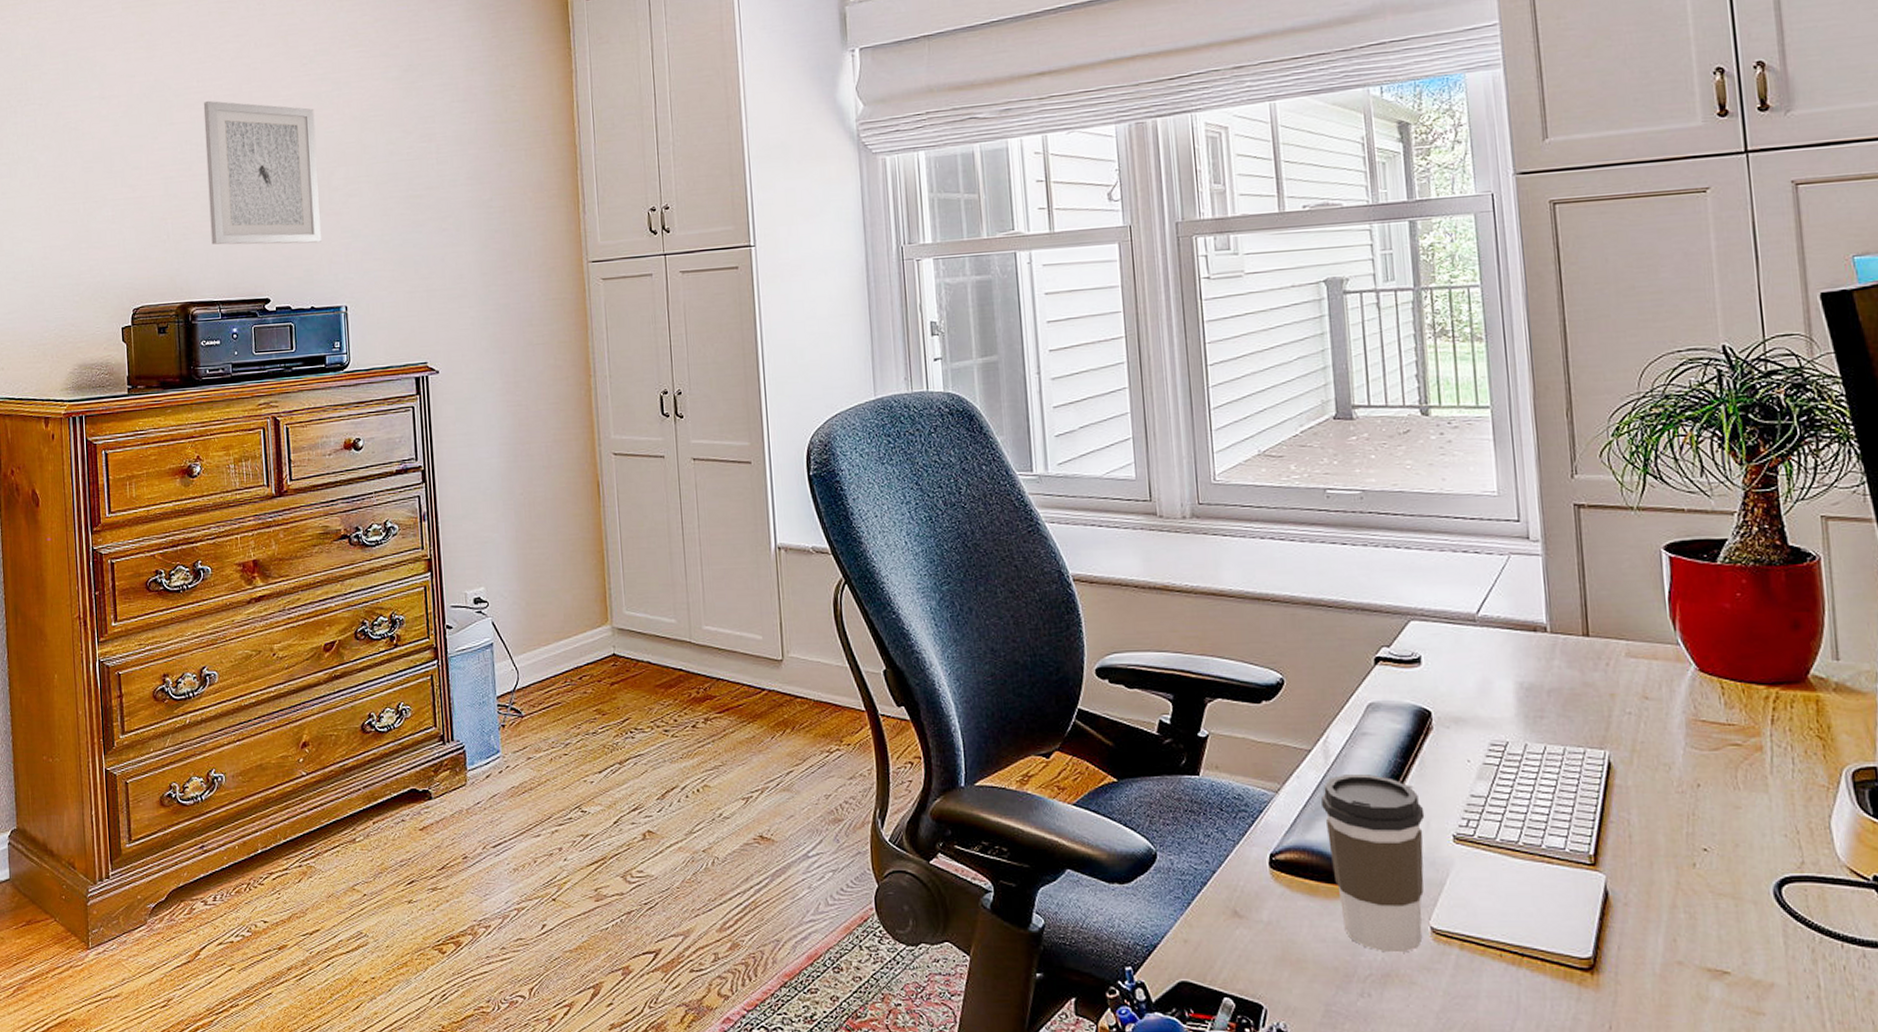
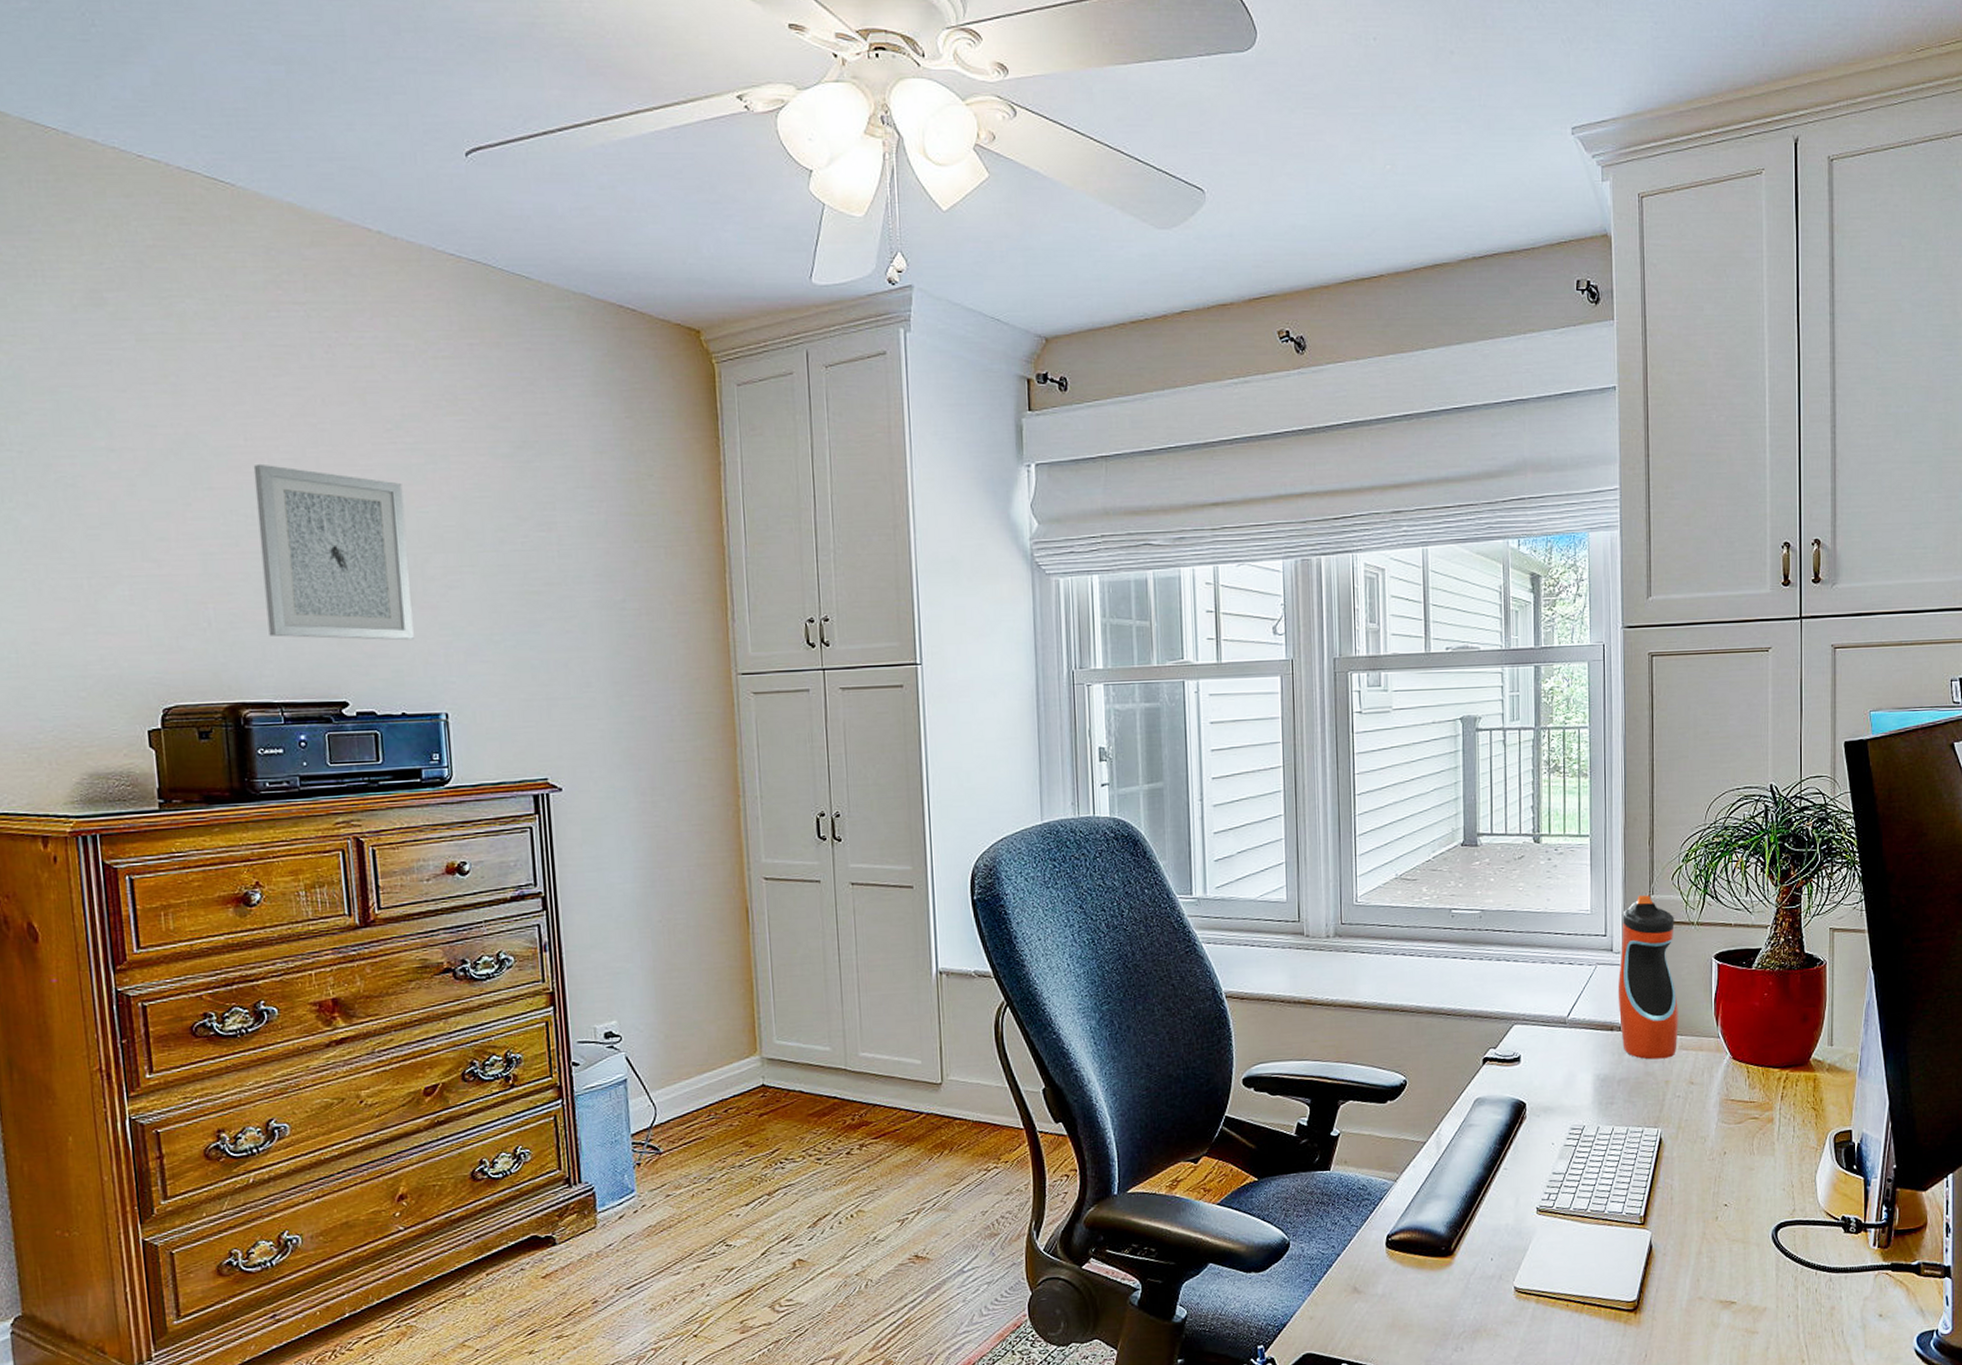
coffee cup: present [1321,774,1425,953] -> none [1432,1160,1515,1312]
water bottle: none [1538,475,1623,668] -> present [1617,895,1679,1060]

